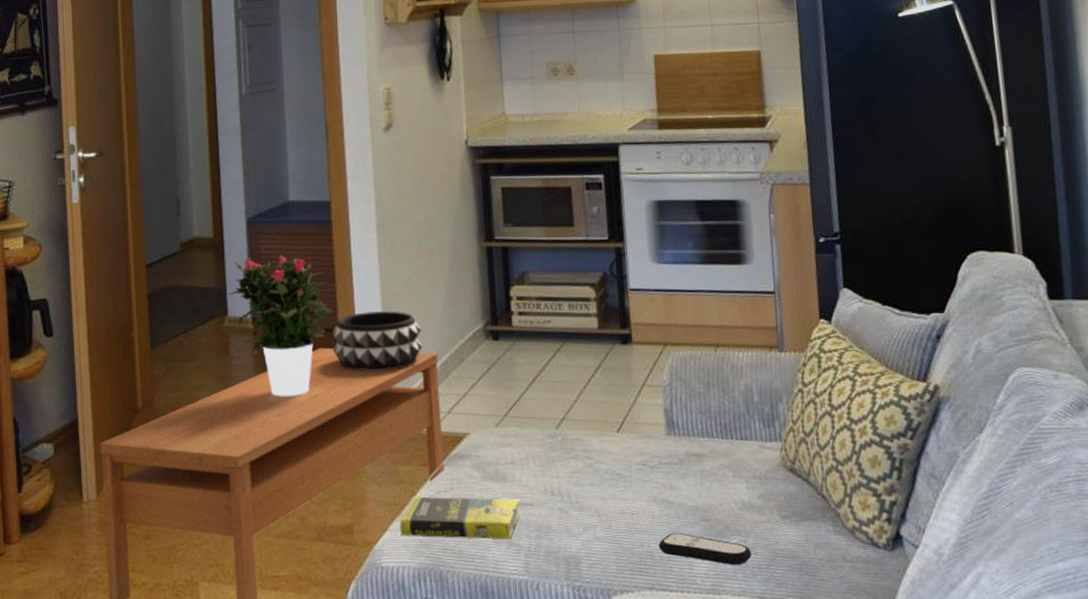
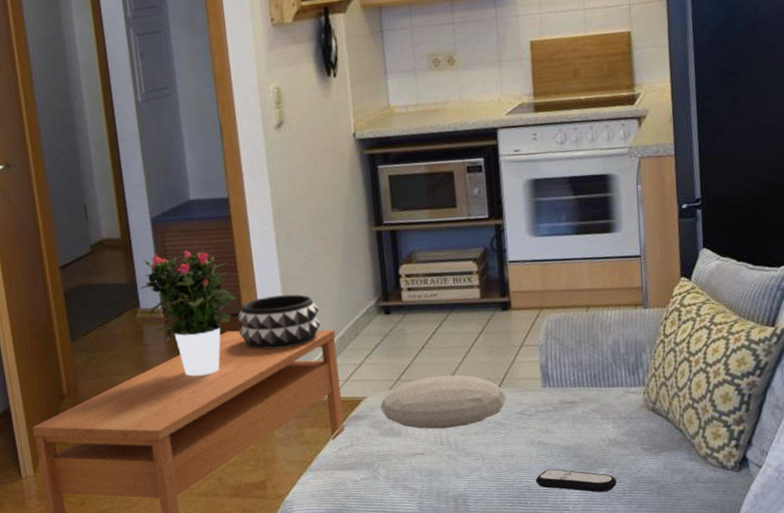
book: present [399,496,520,540] -> none [307,450,414,487]
cushion: none [485,414,627,477] -> present [380,375,507,429]

